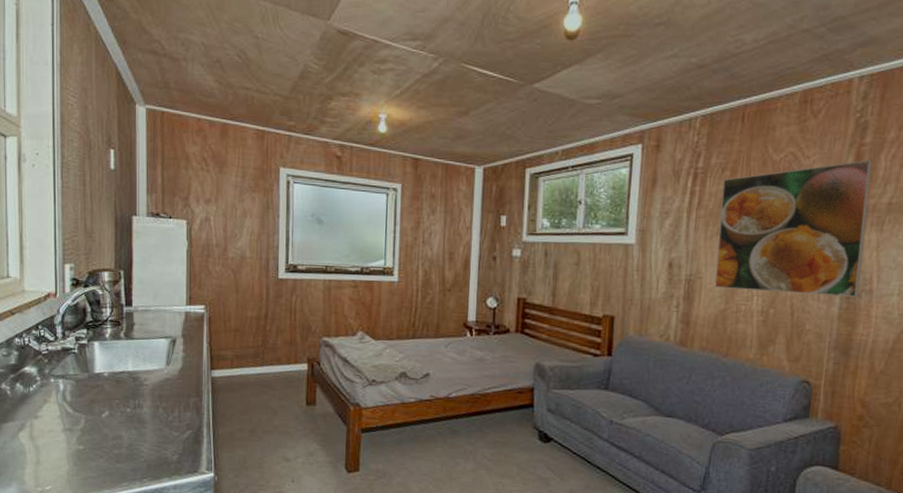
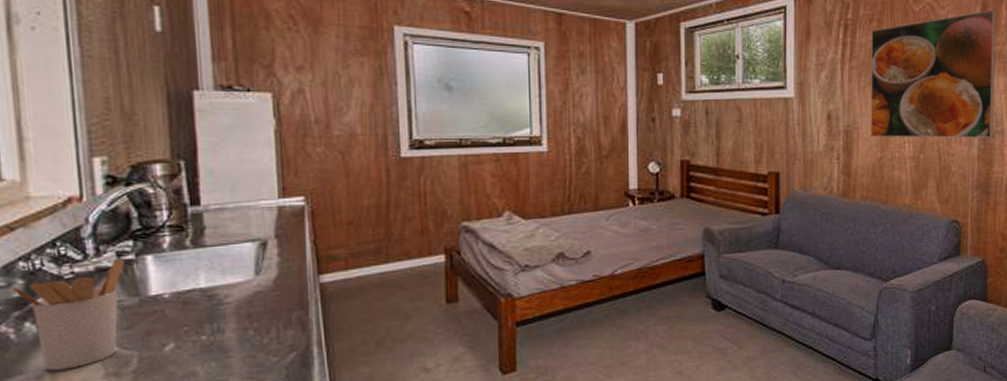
utensil holder: none [10,342,80,422] -> present [12,258,125,371]

